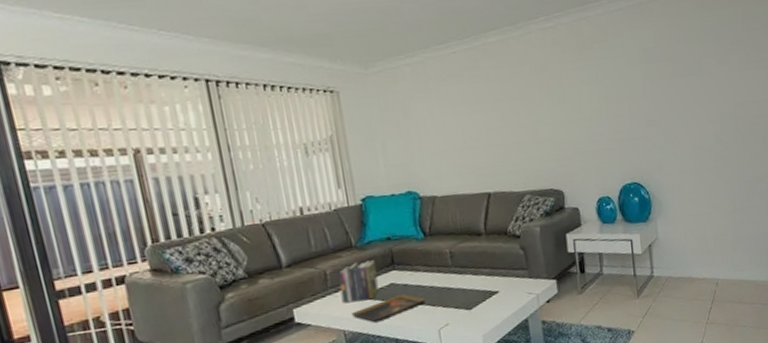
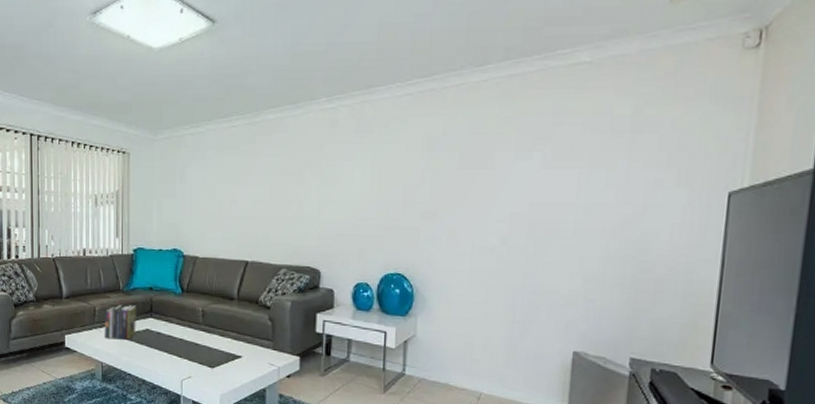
decorative tray: present [350,294,425,323] -> none [109,341,174,362]

